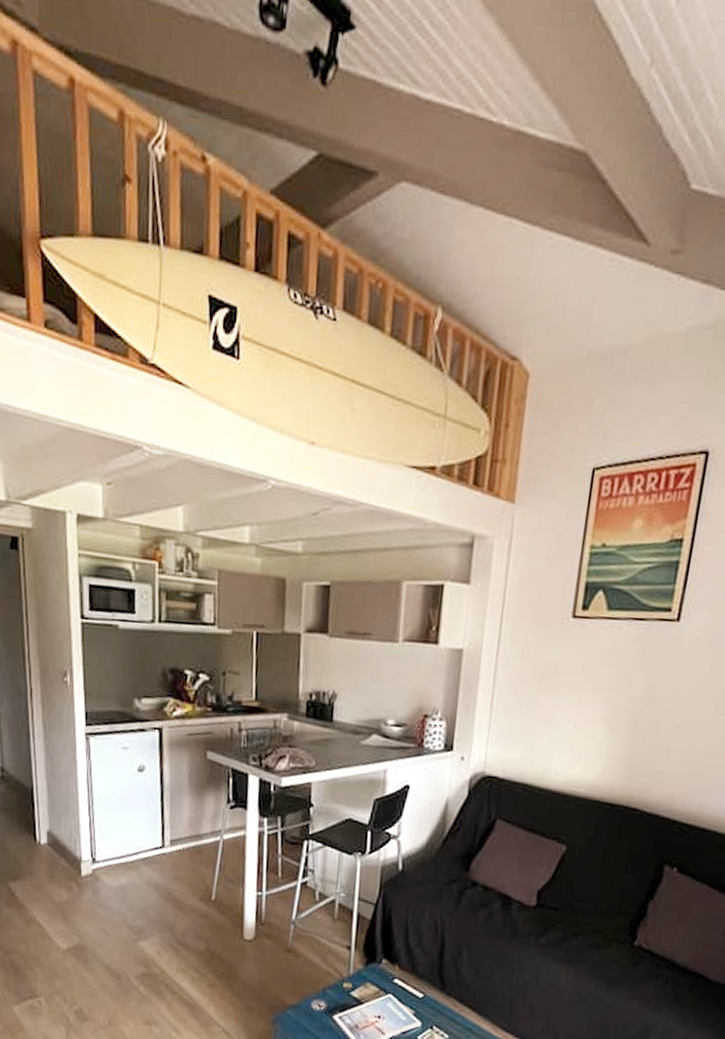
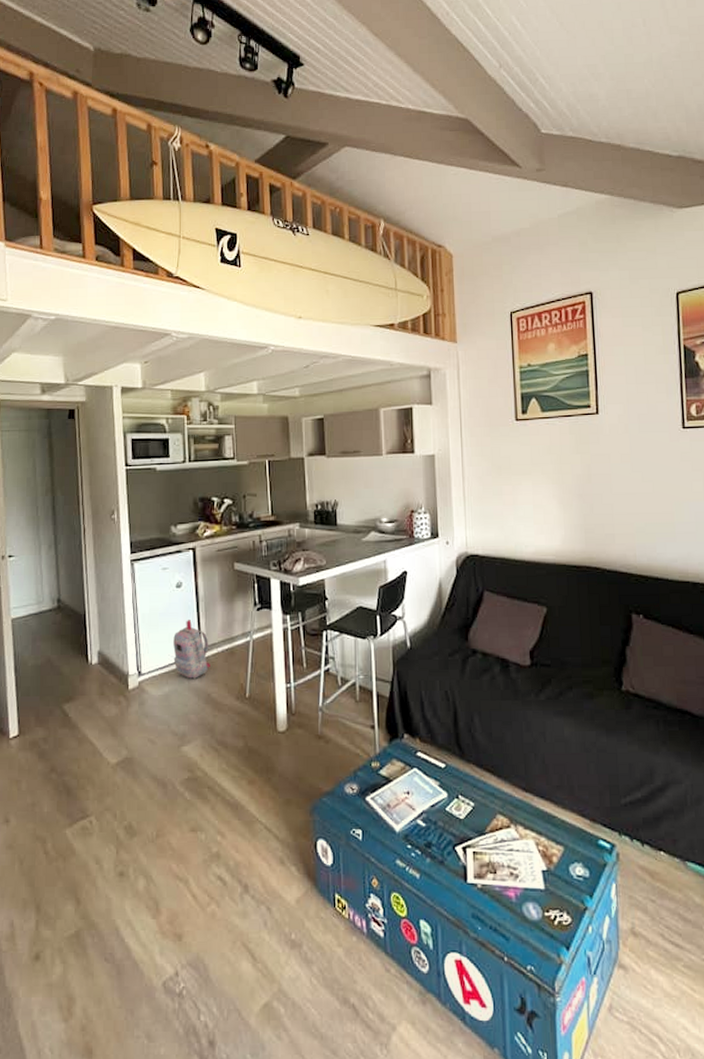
backpack: none [132,809,174,874] -> present [173,620,210,679]

